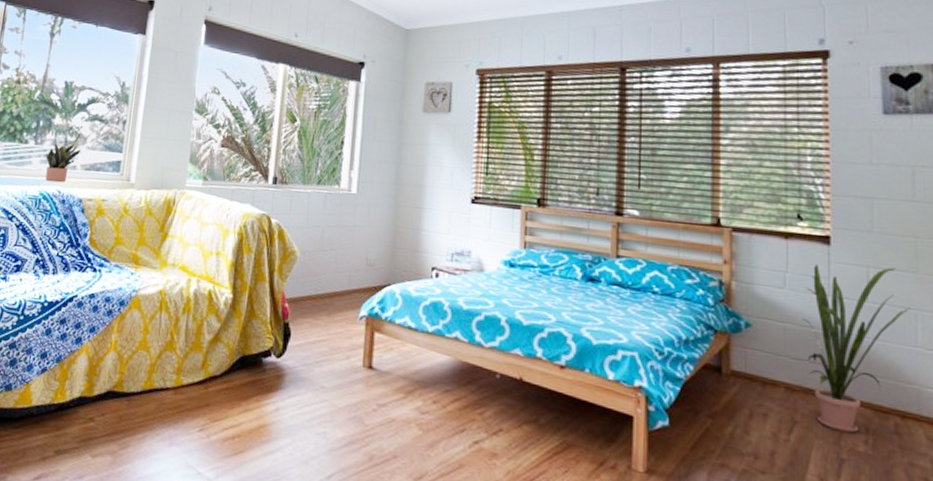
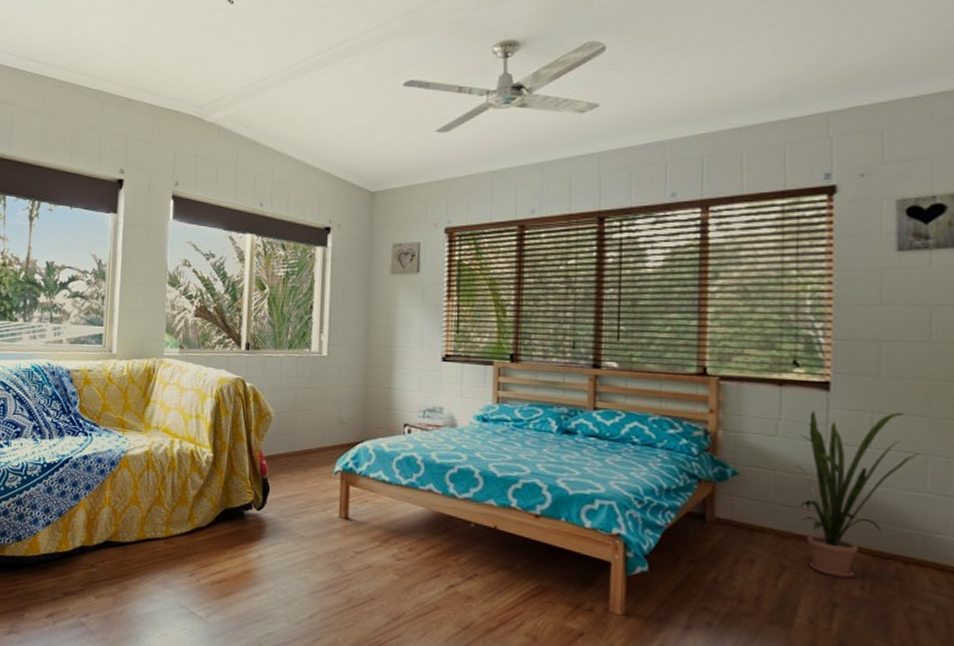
potted plant: present [45,133,82,183] -> none [34,310,66,356]

